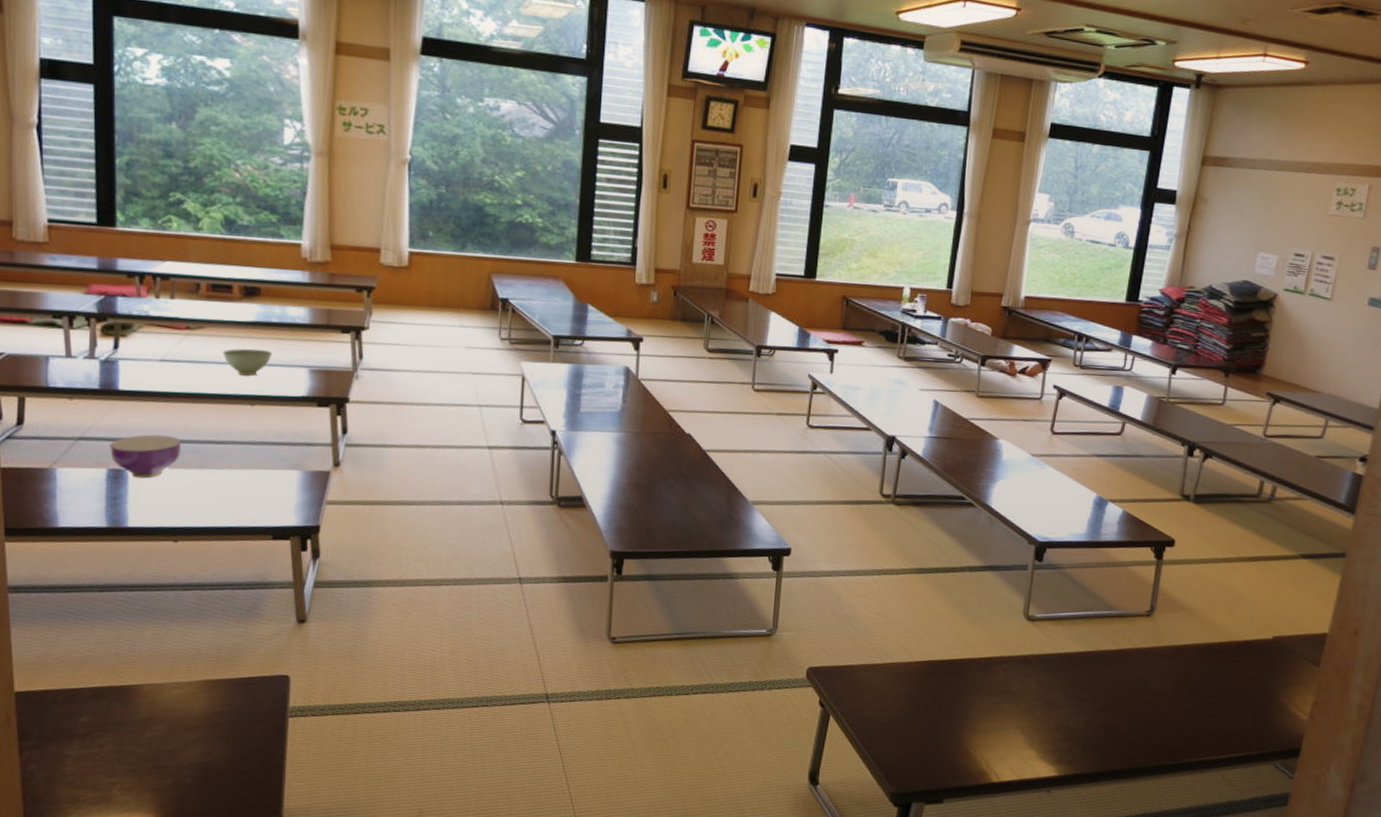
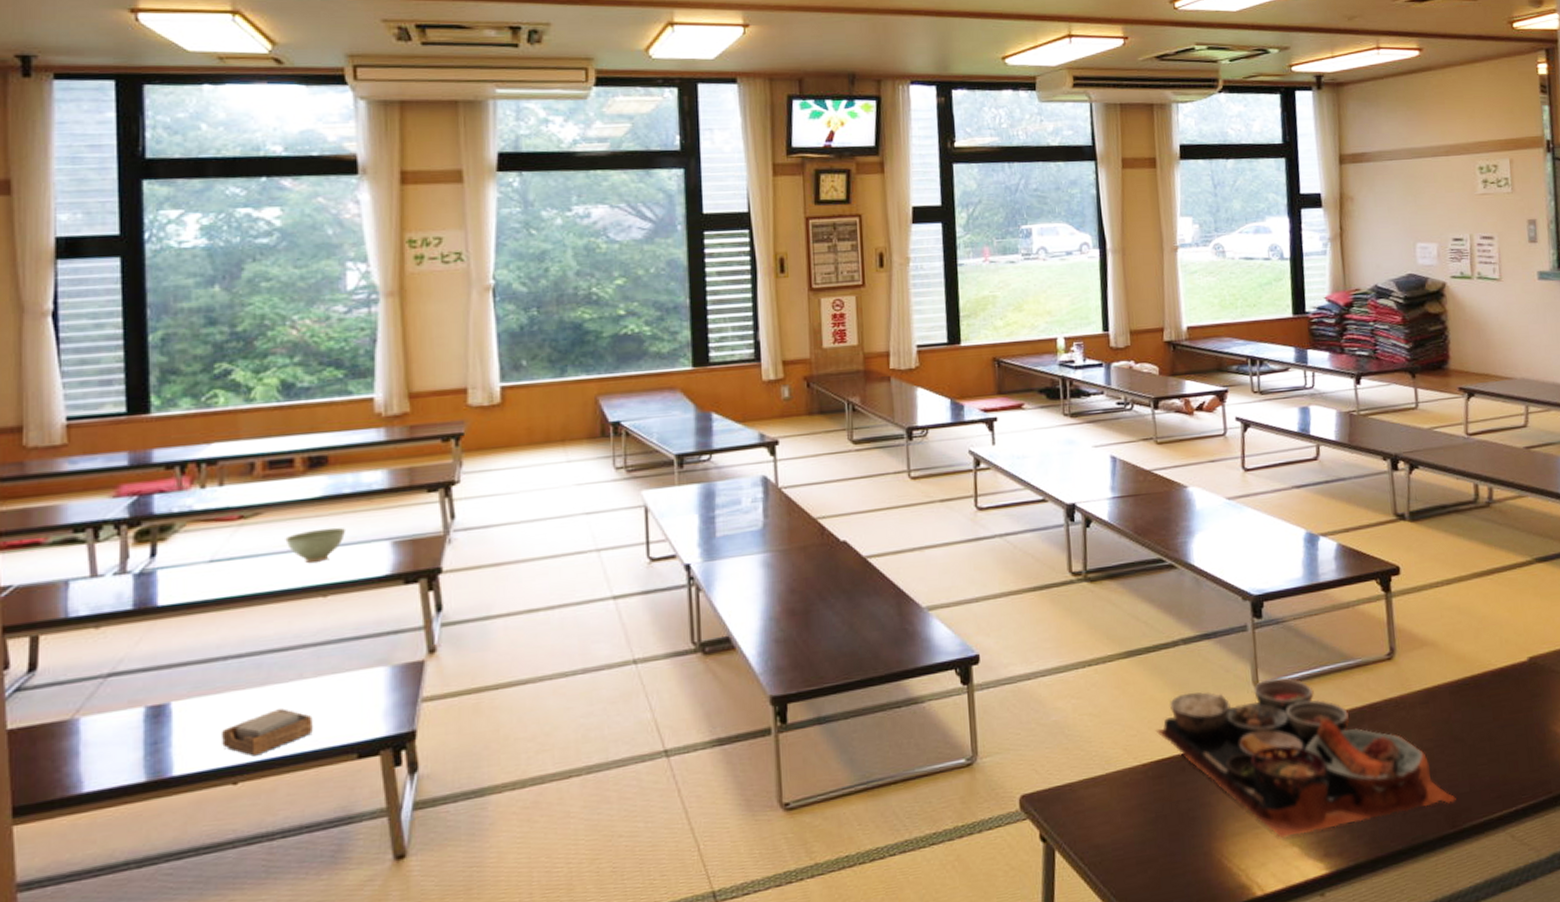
bowl: present [110,434,181,479] -> none [148,651,238,712]
napkin holder: none [167,489,238,523] -> present [222,708,313,756]
food tray: none [931,611,1181,741] -> present [1155,677,1456,838]

